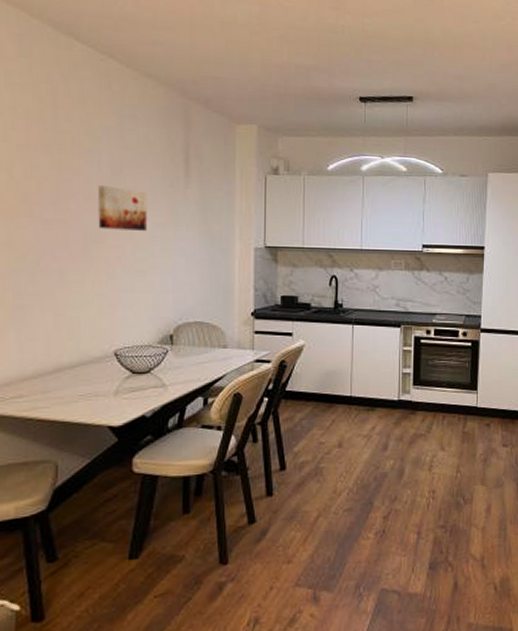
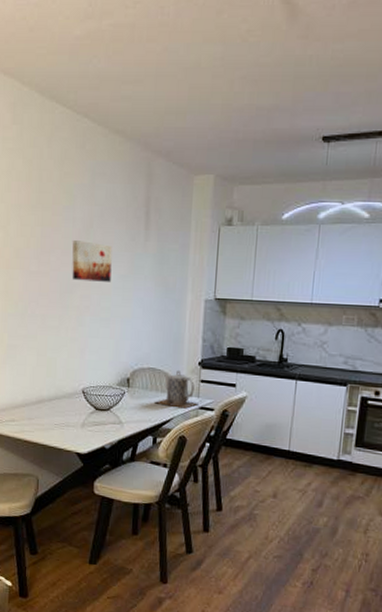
teapot: none [204,323,254,363] -> present [155,370,199,409]

